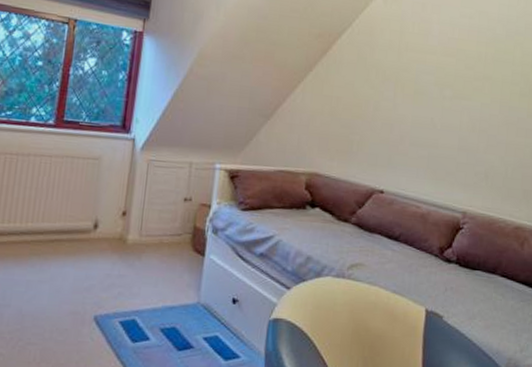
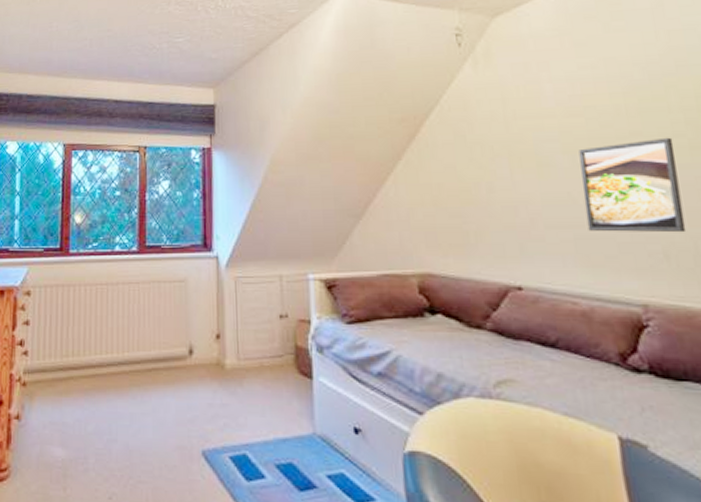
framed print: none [439,83,510,160] -> present [578,137,687,233]

